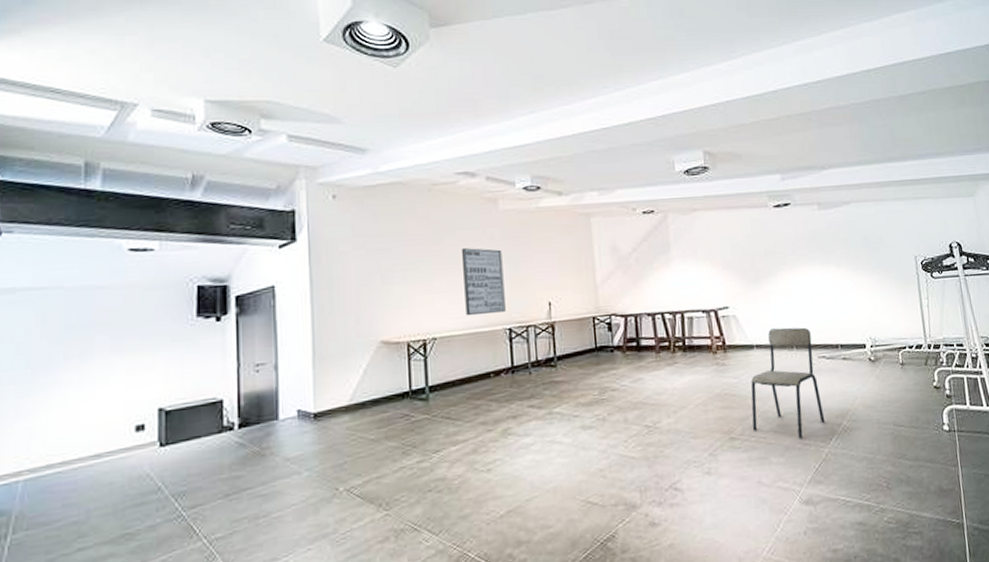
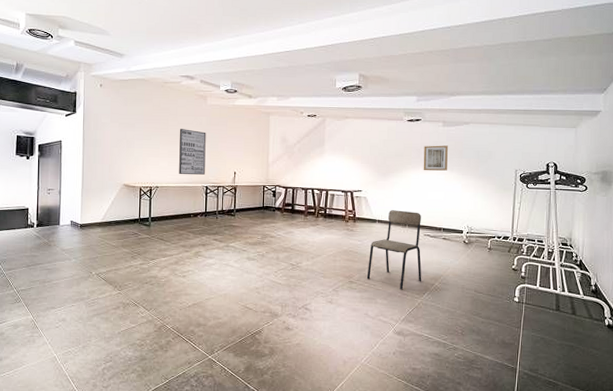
wall art: none [799,234,833,271] -> present [423,145,448,171]

